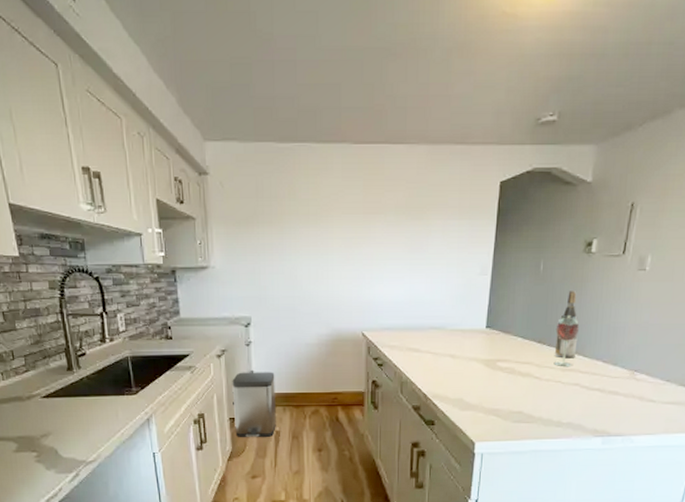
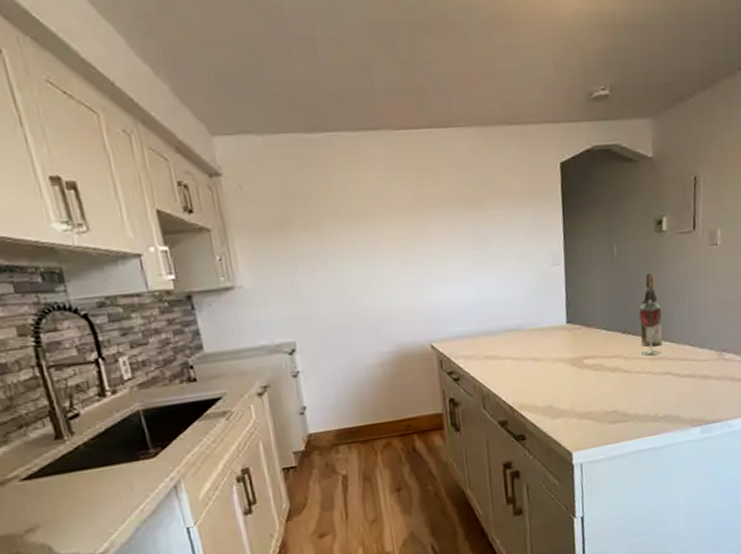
pedal bin: present [232,372,276,437] -> none [280,404,342,491]

